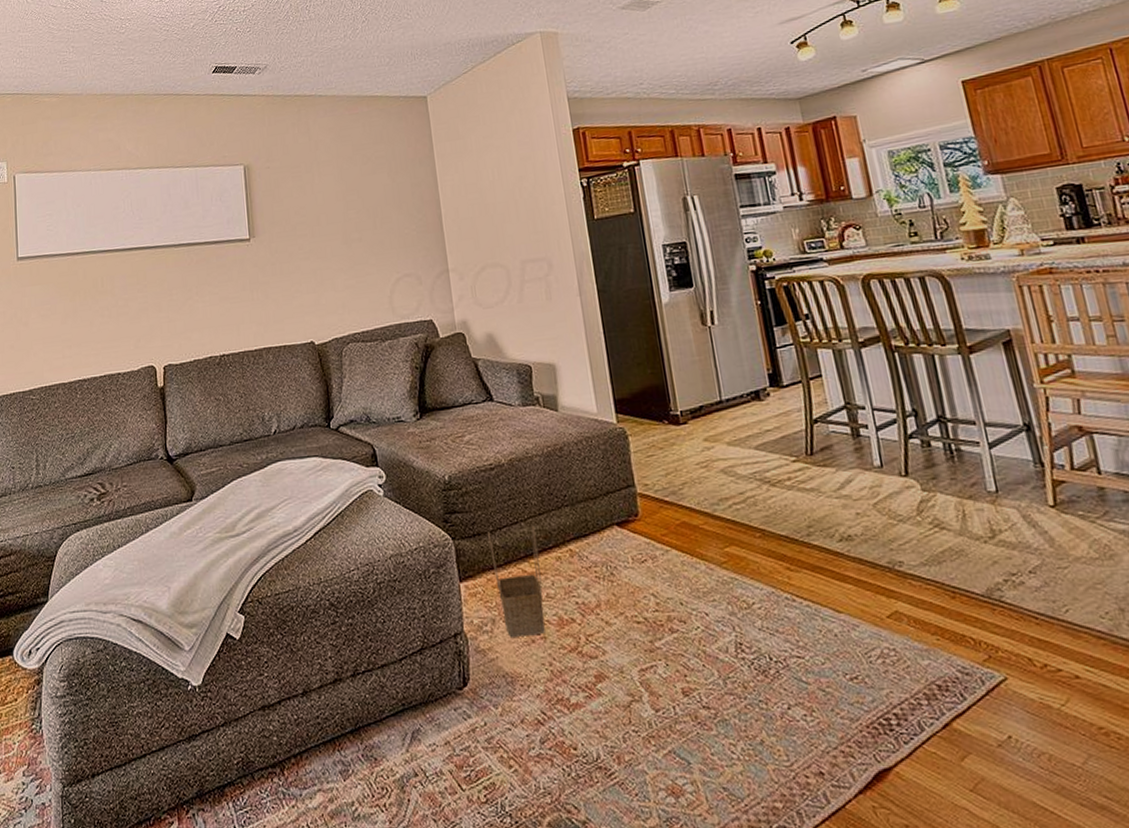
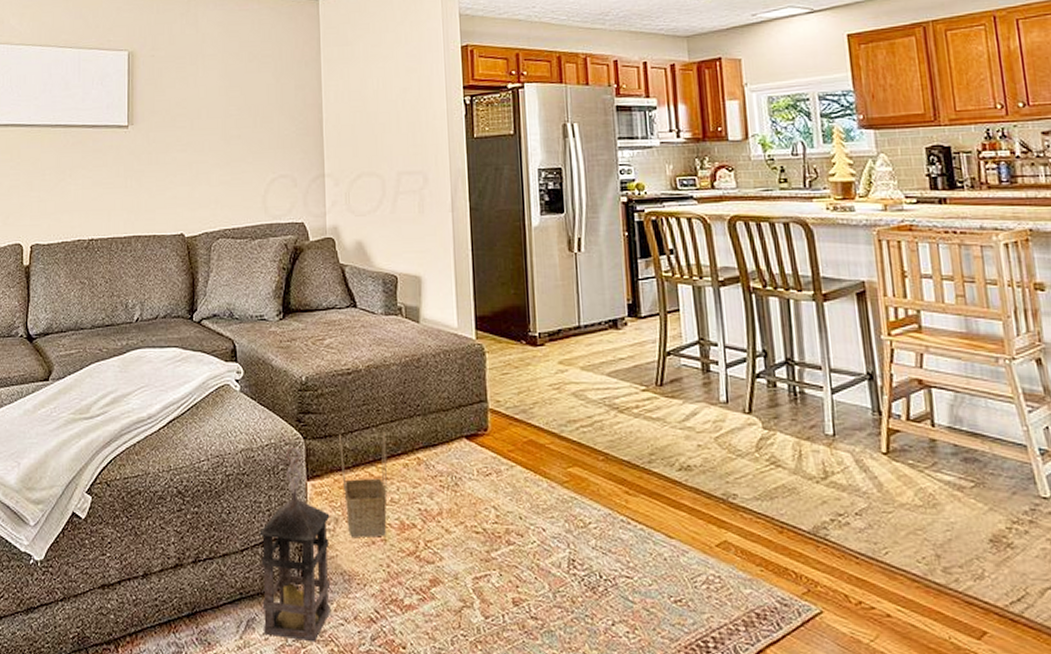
lantern: none [416,549,496,750] -> present [259,447,331,643]

